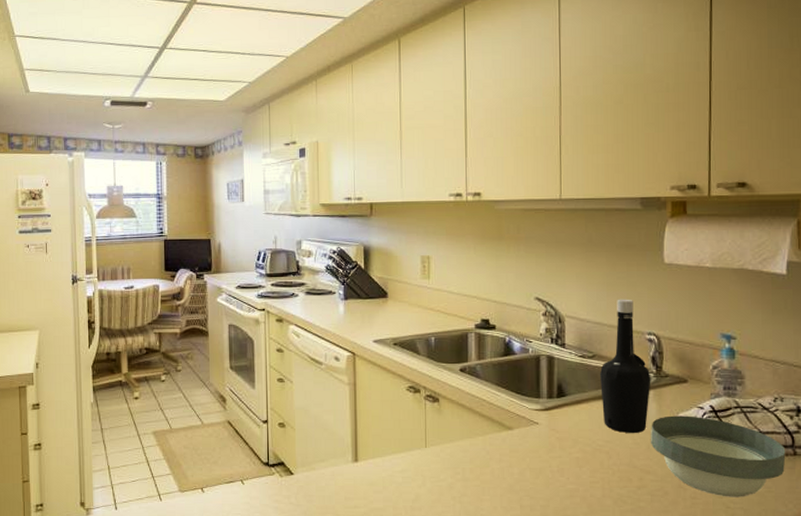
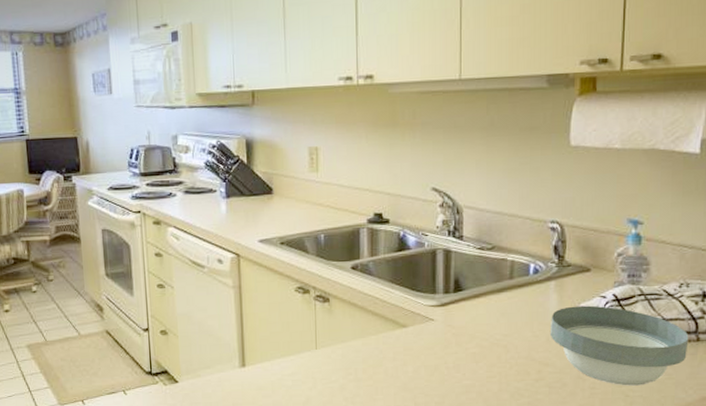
bottle: present [599,299,651,434] -> none [498,185,553,327]

